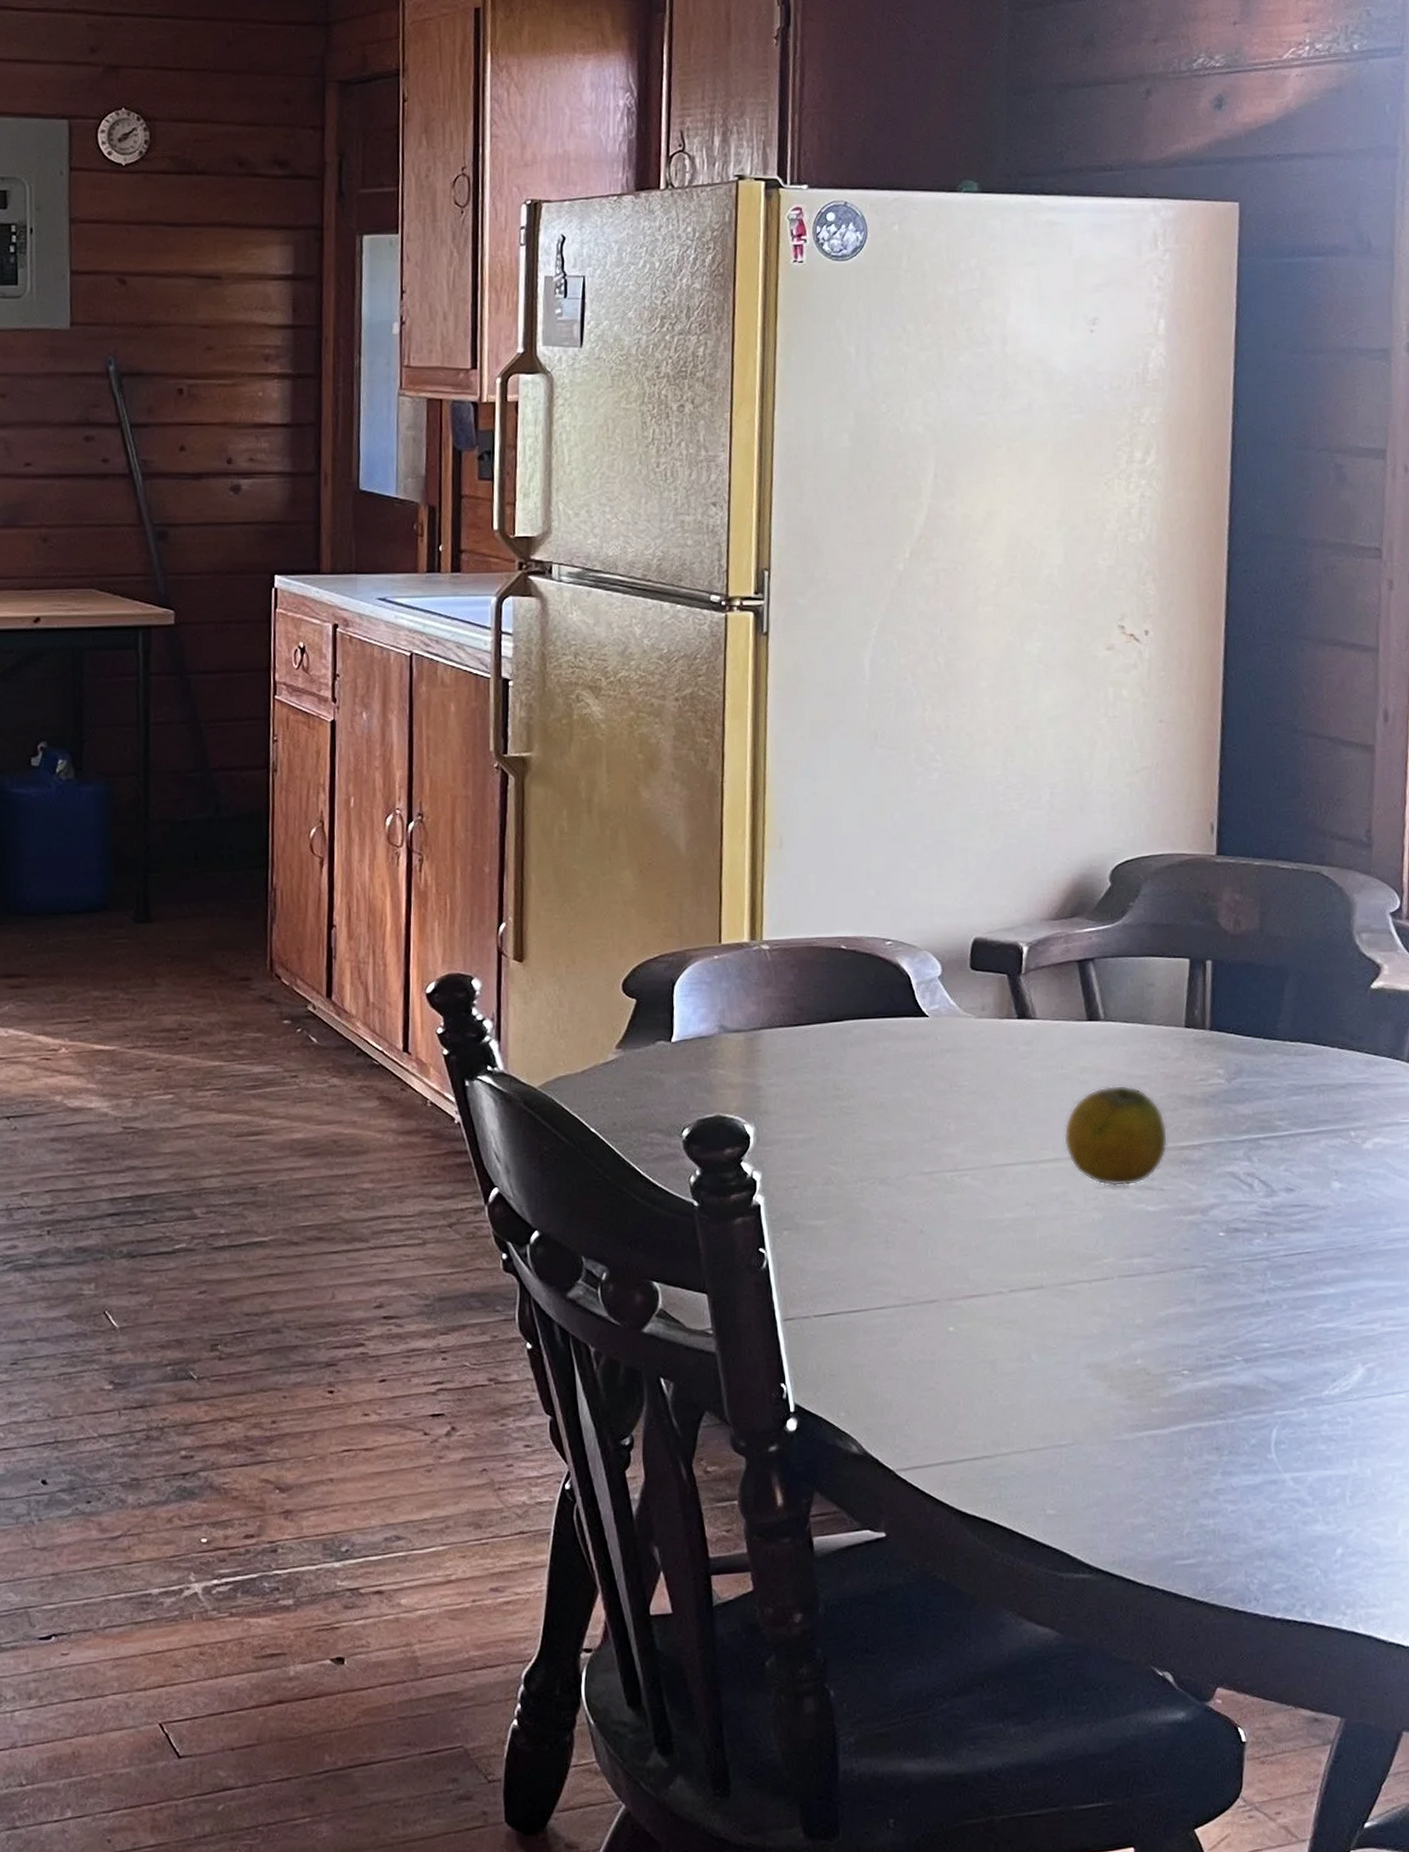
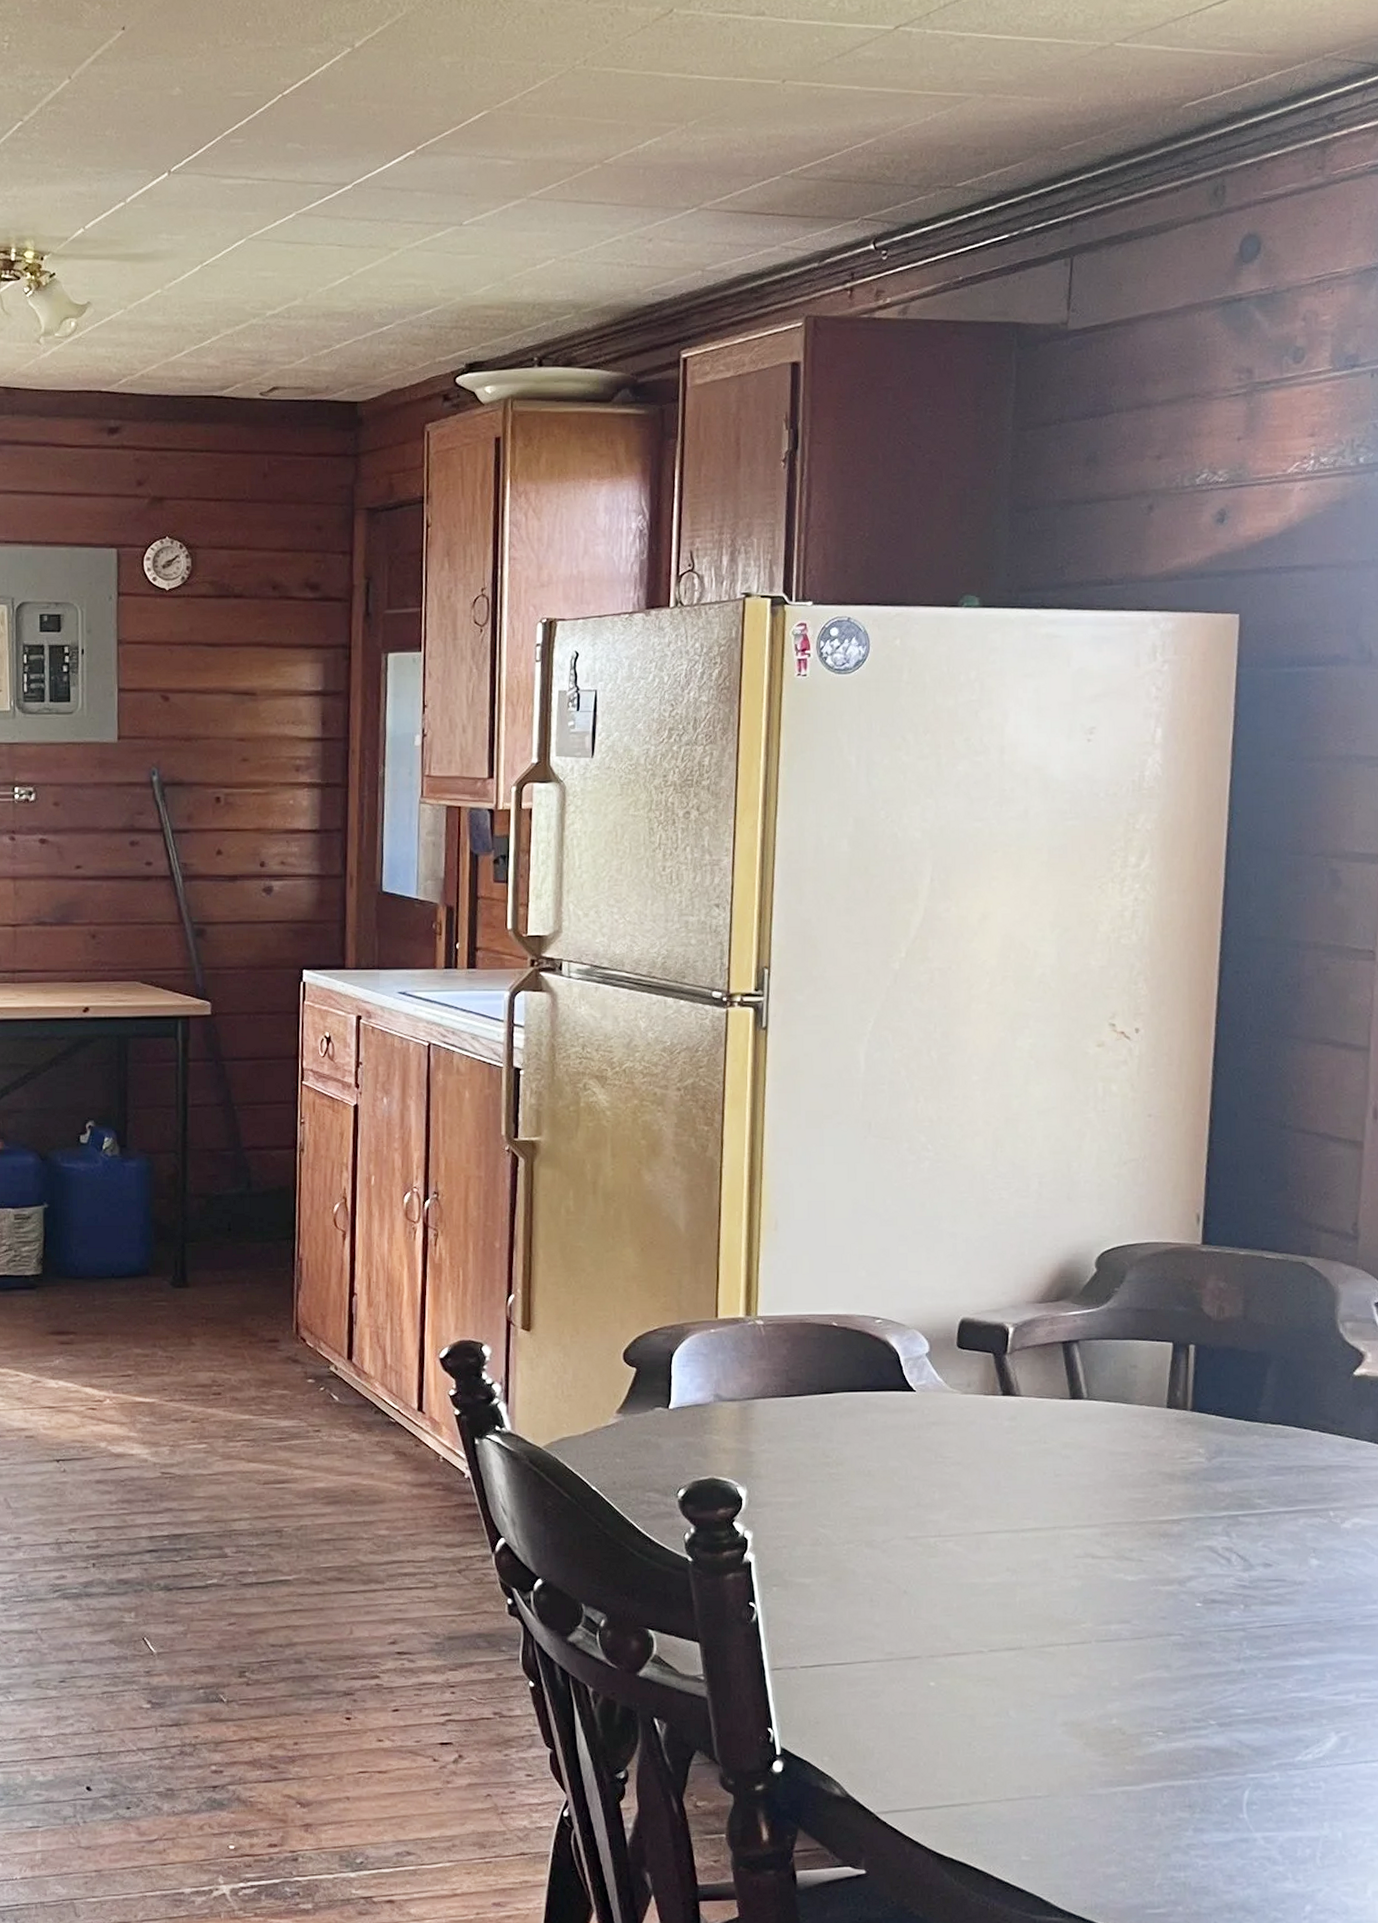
fruit: present [1064,1084,1168,1187] -> none [1045,1460,1148,1556]

